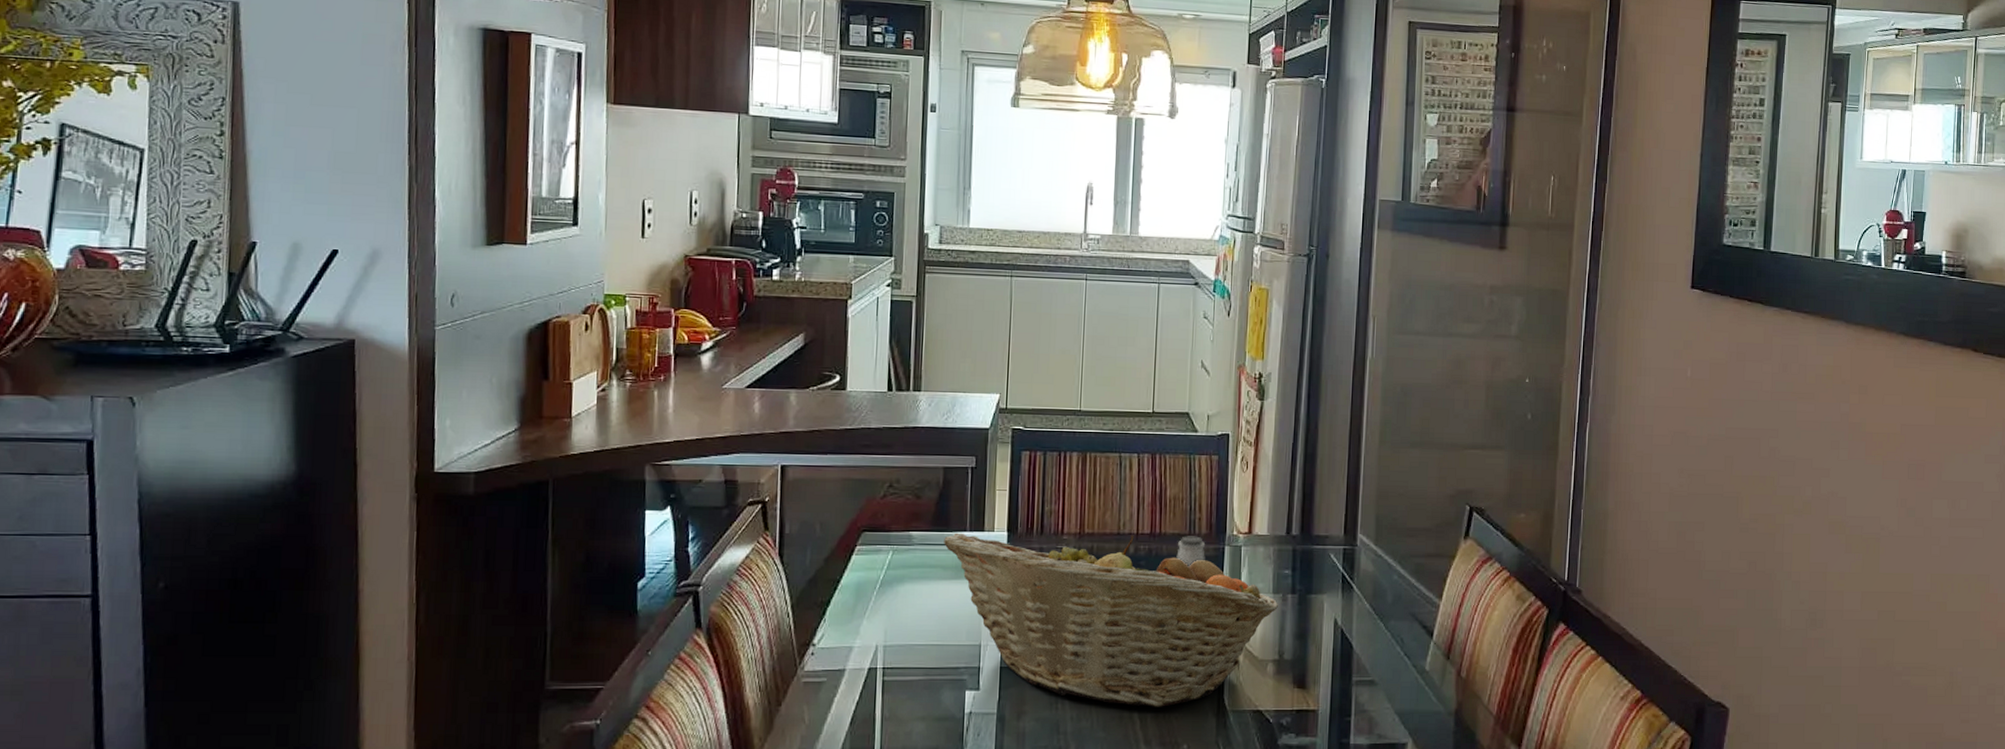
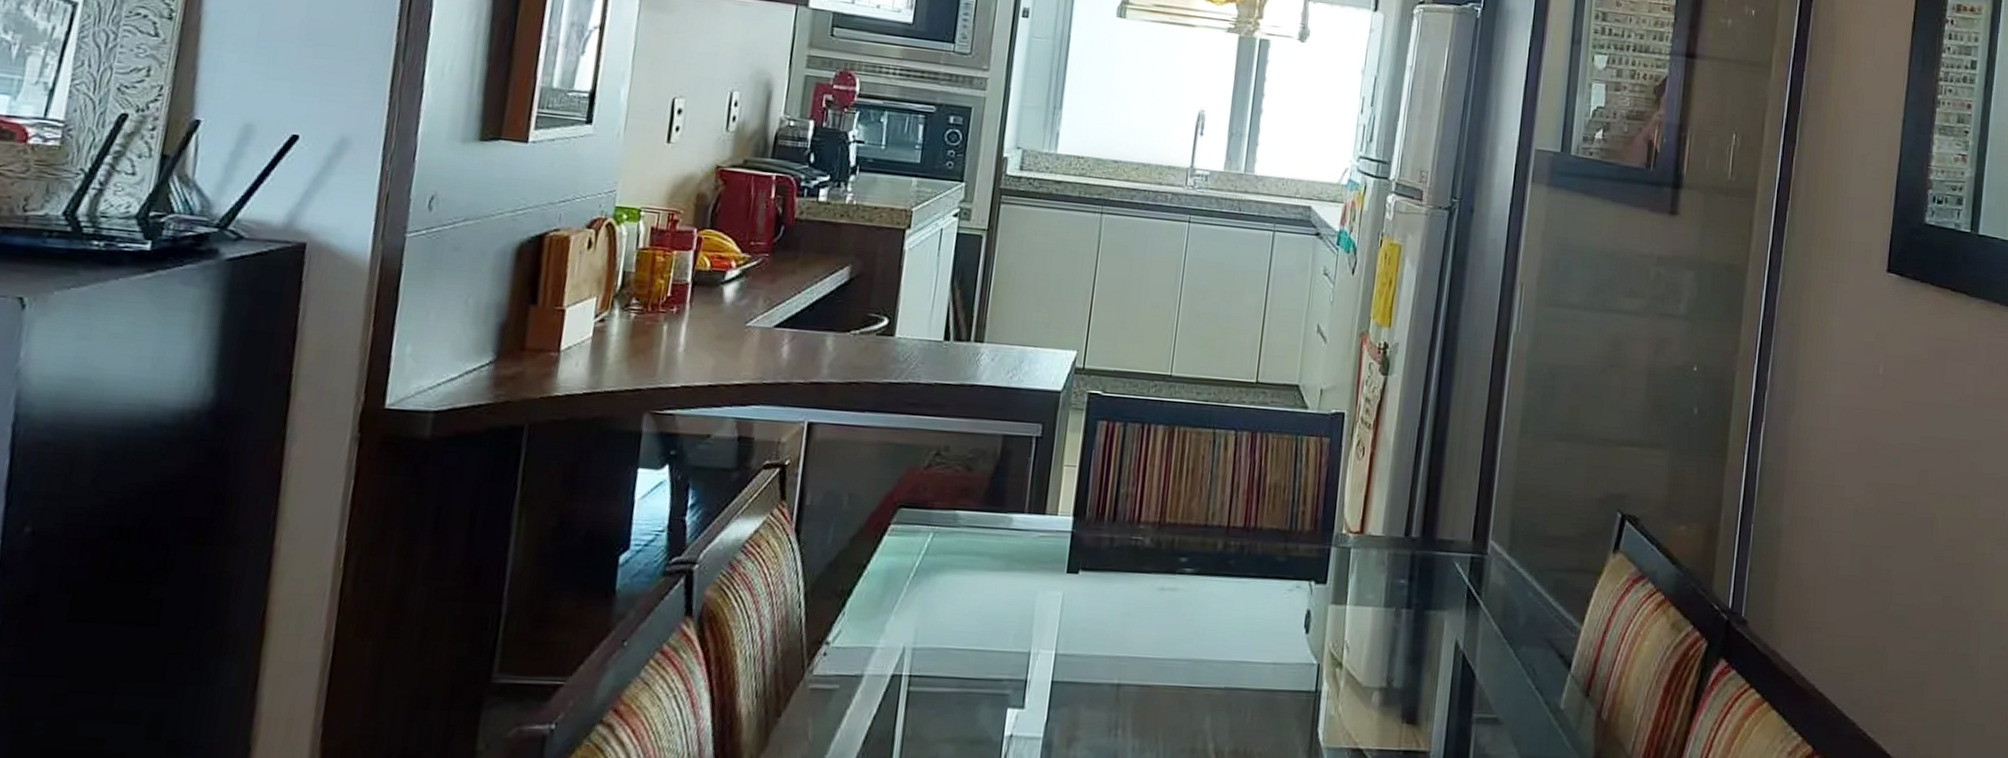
fruit basket: present [944,532,1278,707] -> none [995,514,1390,740]
saltshaker: present [1176,536,1206,567] -> none [1272,532,1309,571]

